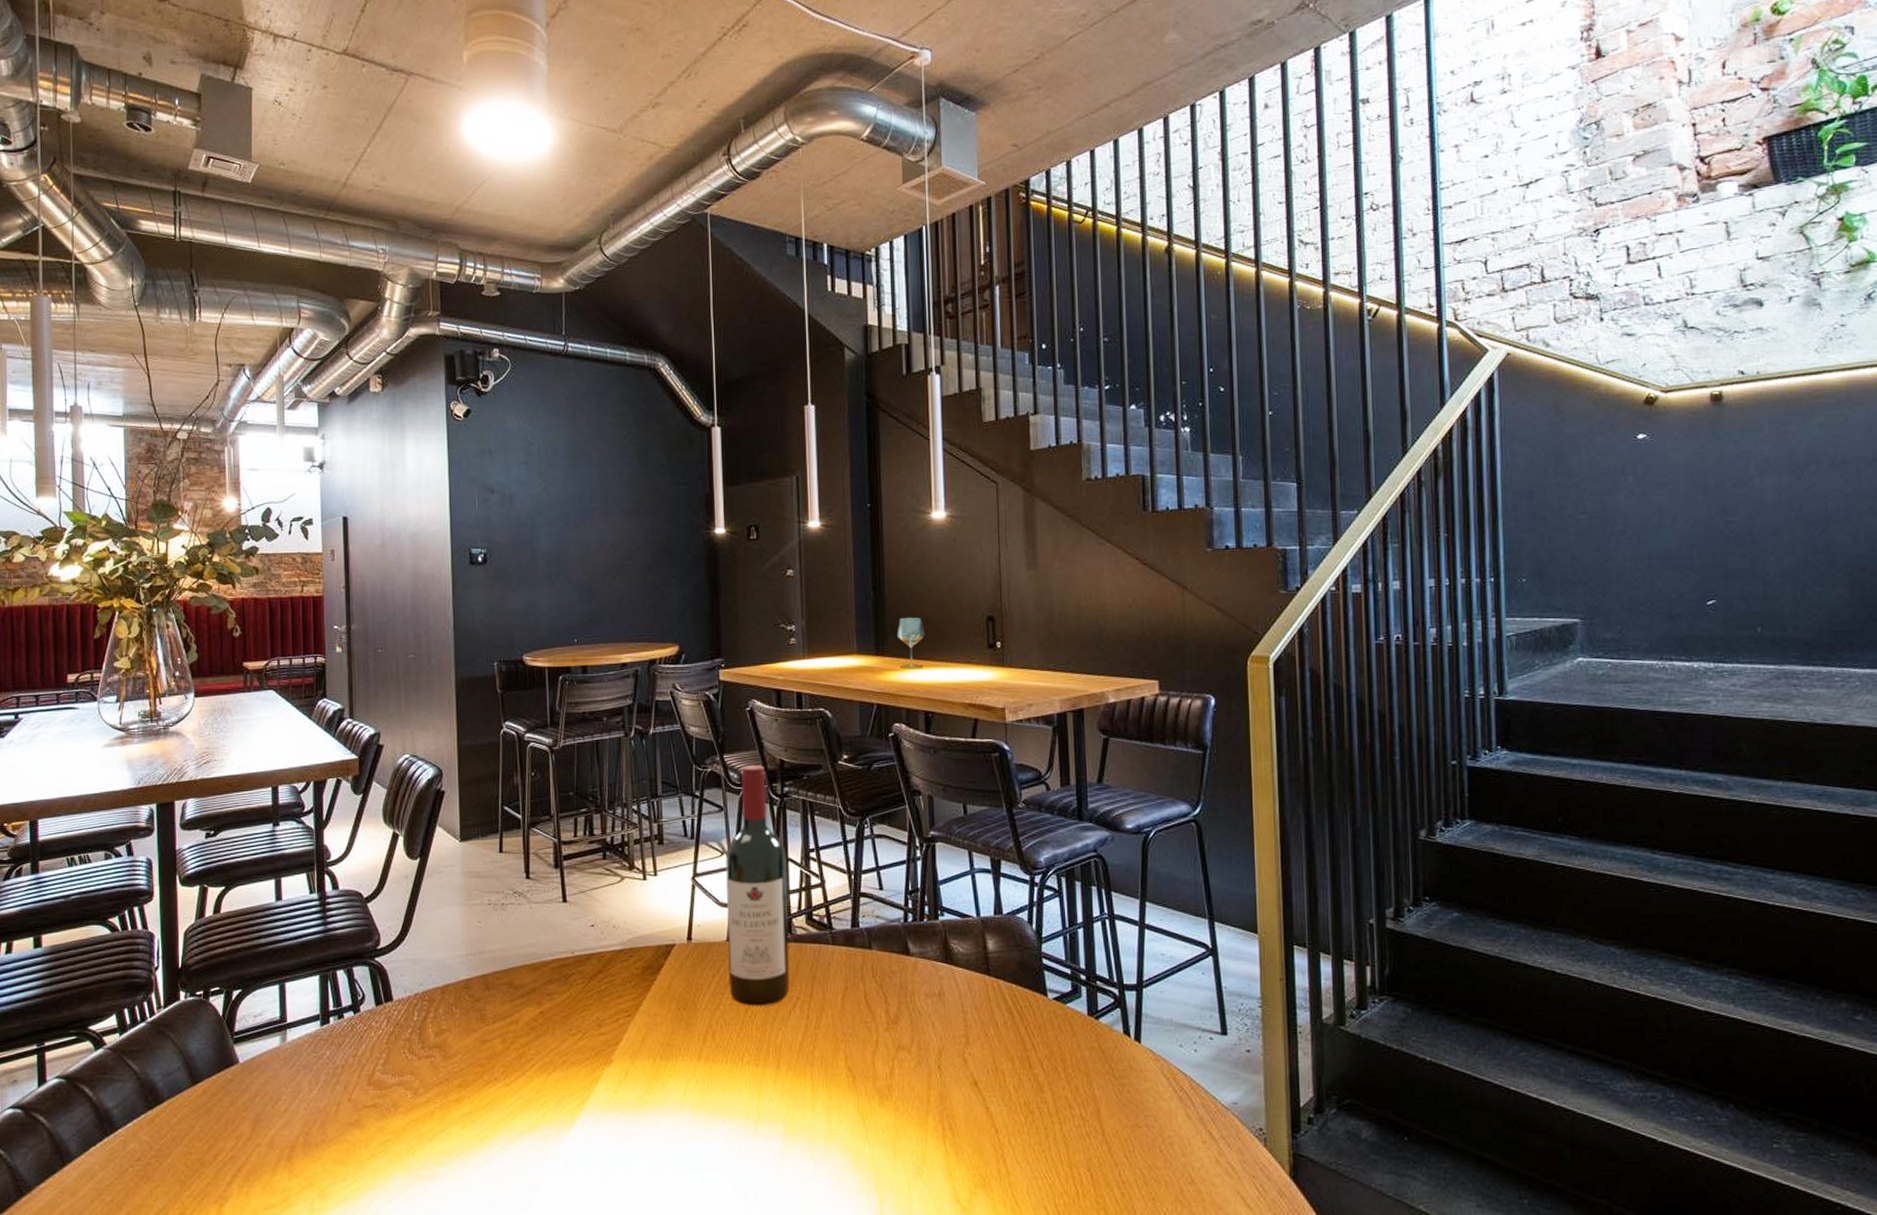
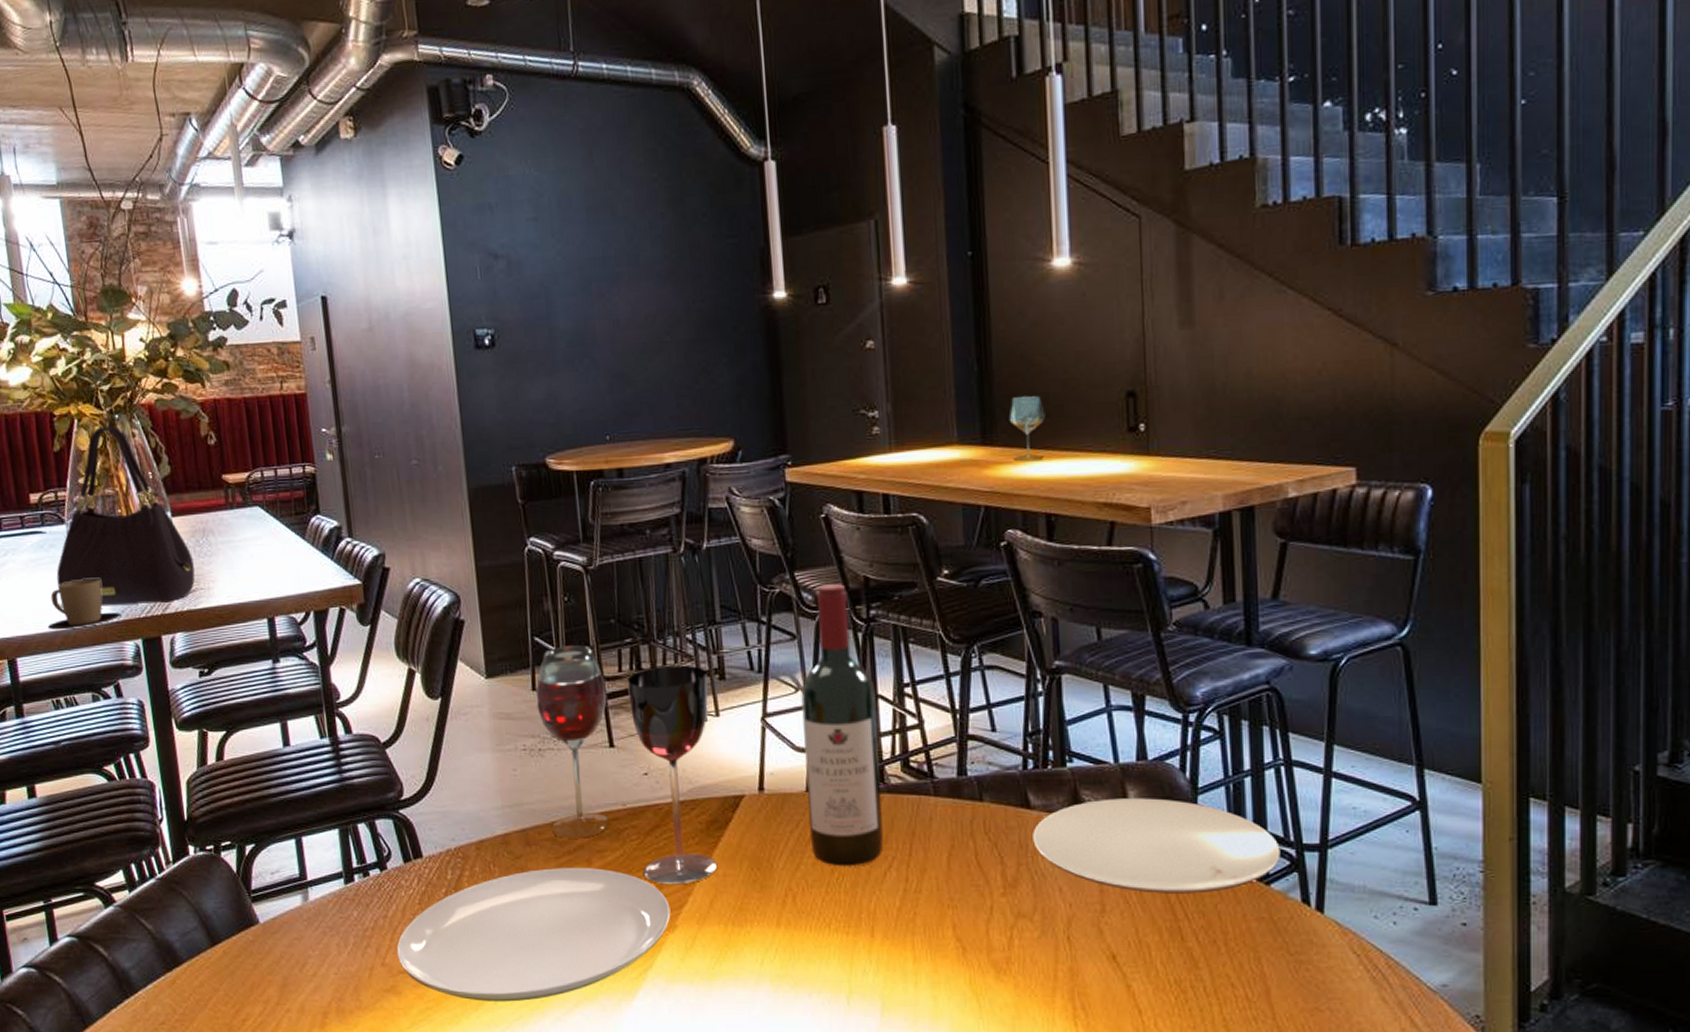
cup: none [70,750,139,795] -> present [47,579,121,630]
handbag: none [84,618,210,774] -> present [56,425,195,606]
plate: none [363,1009,608,1133] -> present [397,868,671,1002]
wineglass: none [502,814,563,983] -> present [535,645,610,839]
wineglass: none [581,831,650,1024] -> present [627,665,718,885]
plate: none [911,946,1107,1028] -> present [1033,798,1281,894]

